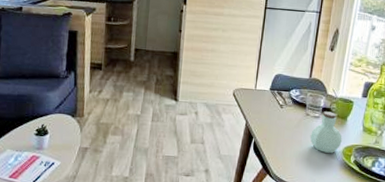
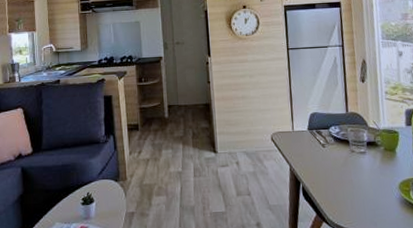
jar: present [310,111,342,153] -> none [360,145,396,191]

